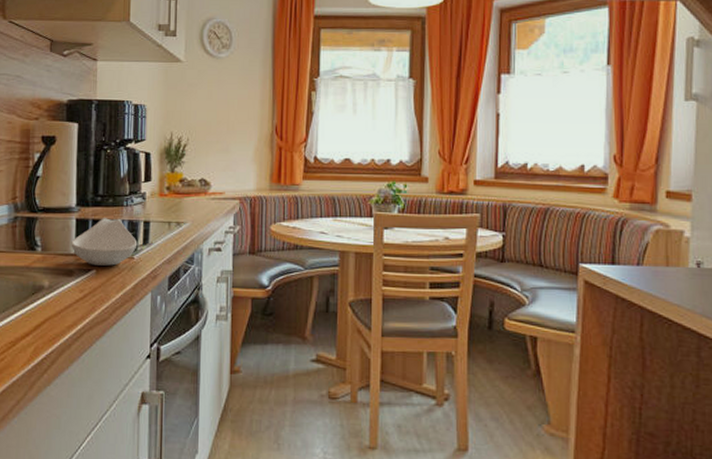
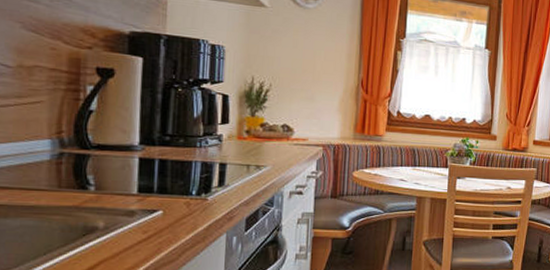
spoon rest: present [71,218,138,266] -> none [132,158,212,207]

